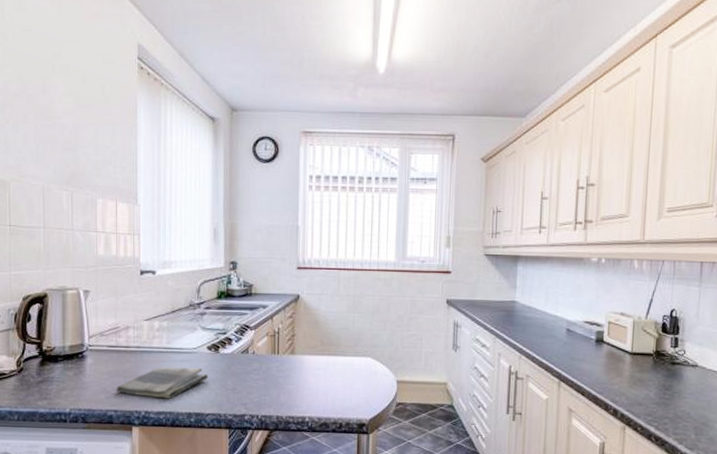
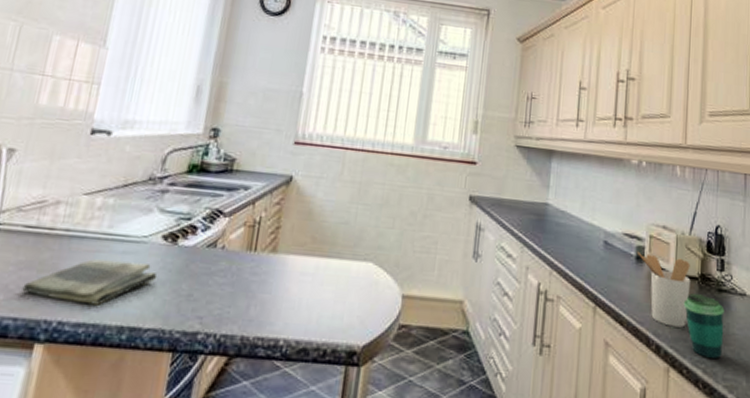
utensil holder: none [596,335,646,395] -> present [636,251,691,328]
cup: none [639,367,677,419] -> present [683,293,725,360]

